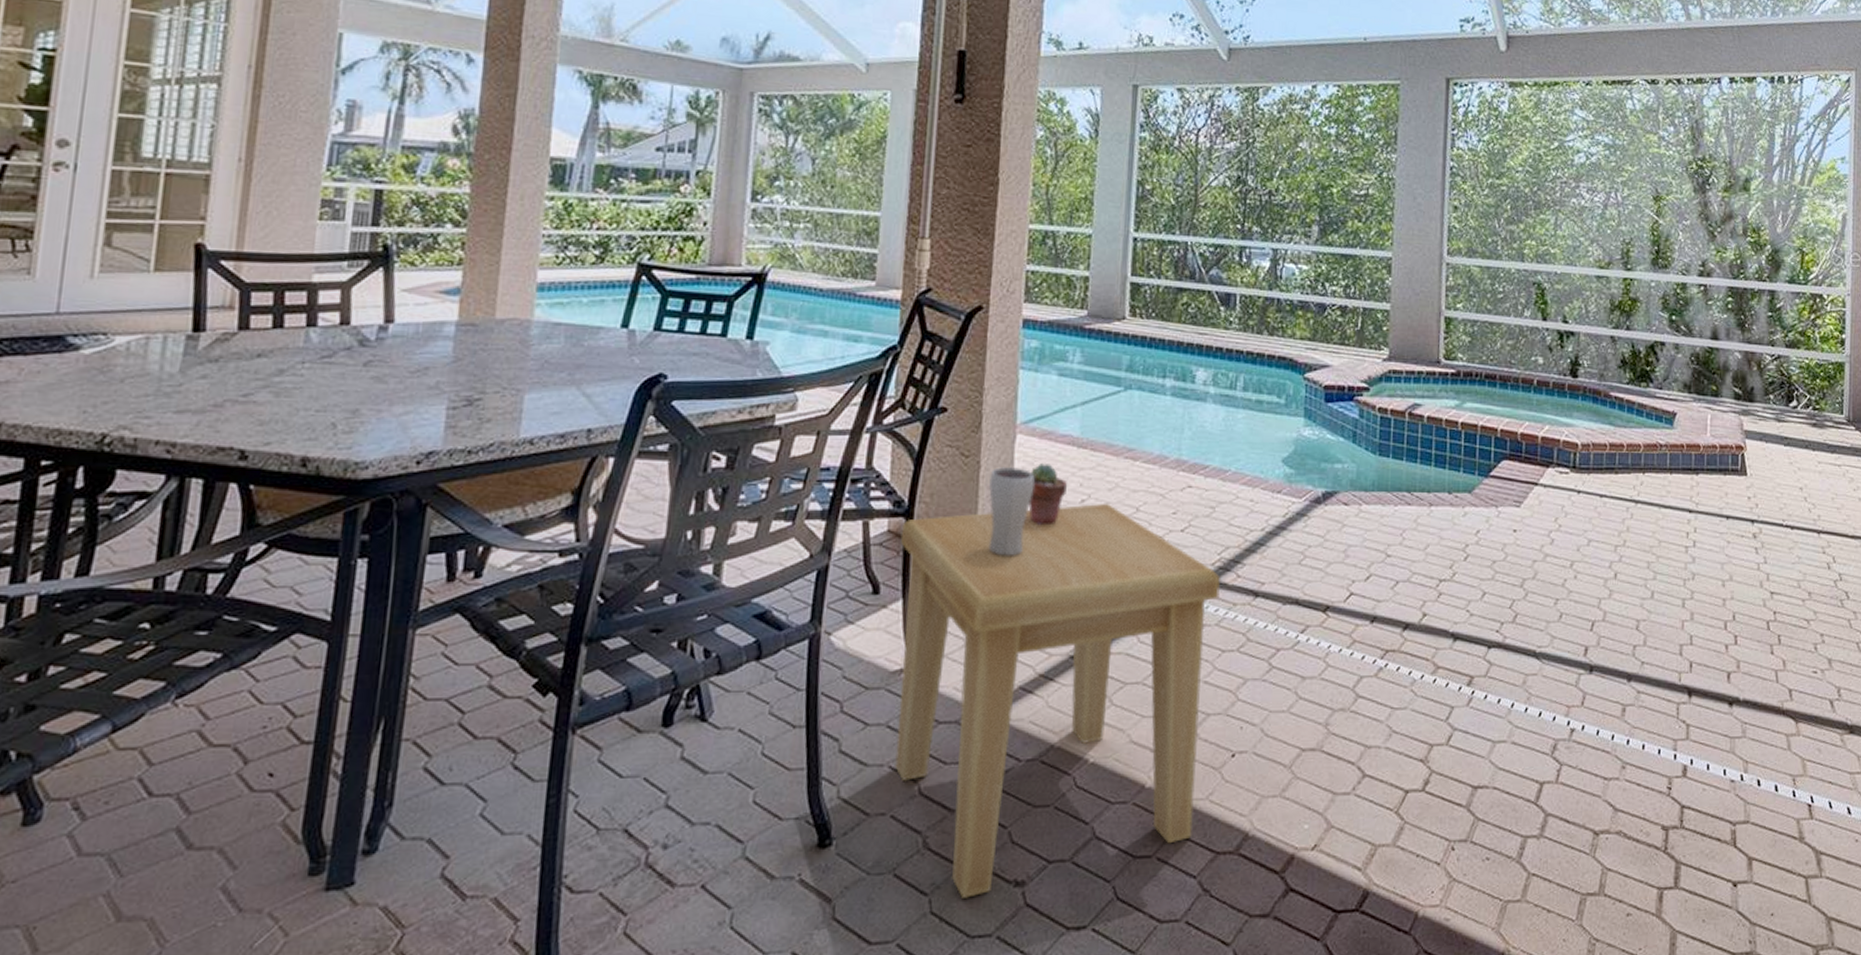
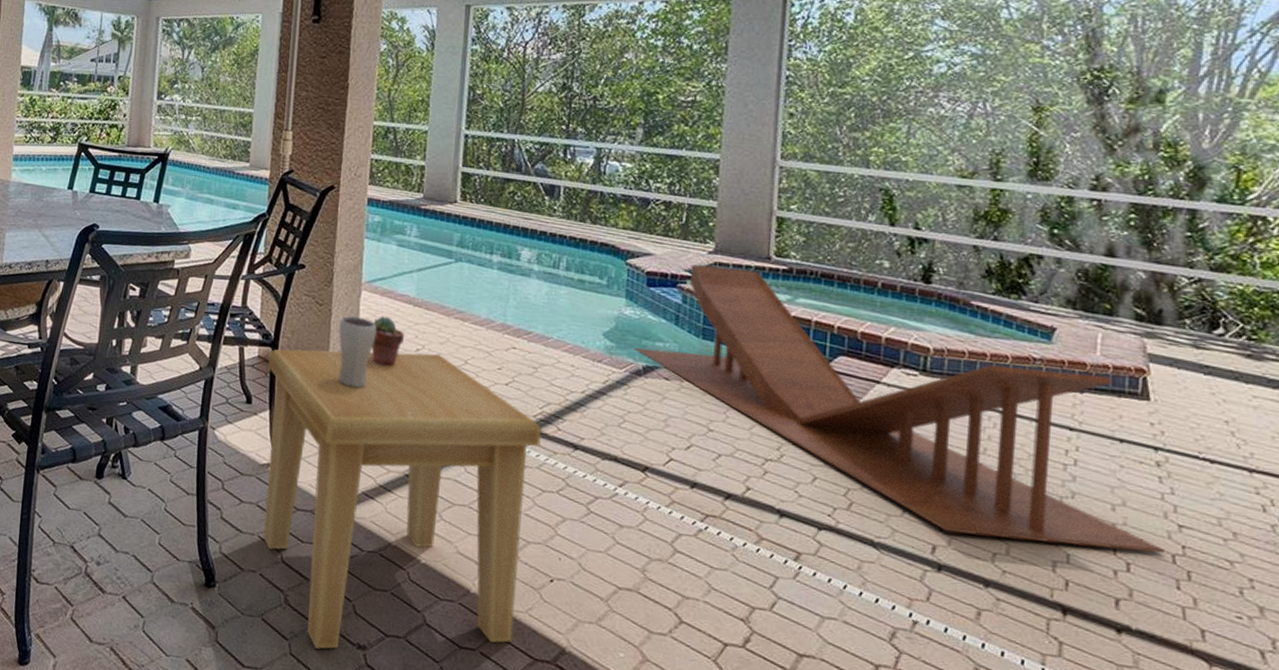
lounge chair: none [1313,373,1761,631] -> present [634,264,1165,554]

